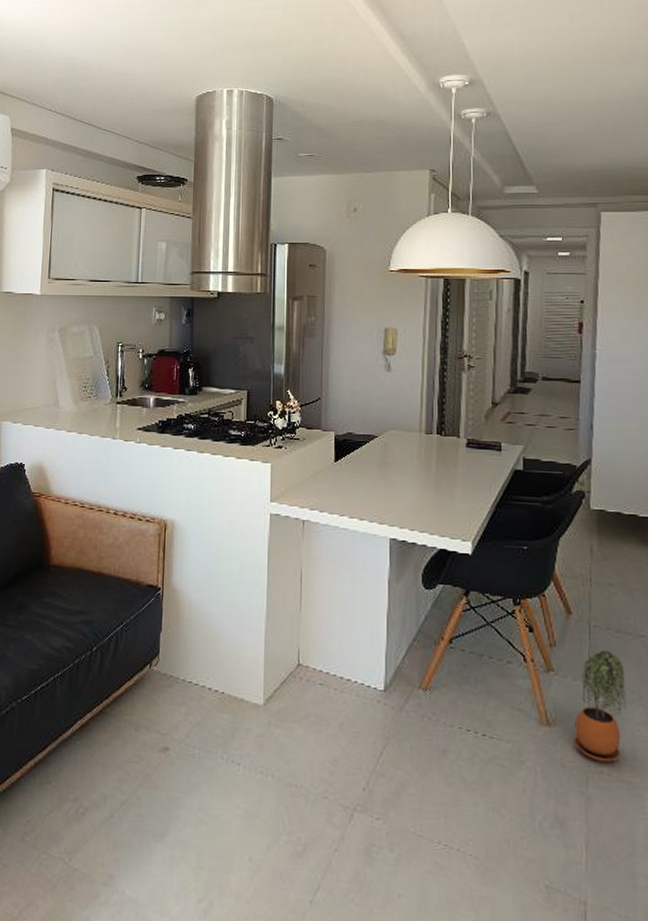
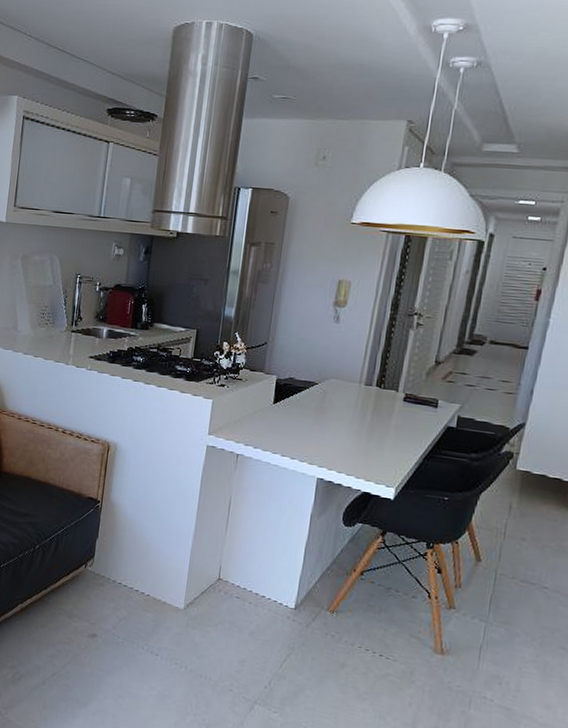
potted plant: present [573,649,627,762] -> none [463,595,523,690]

